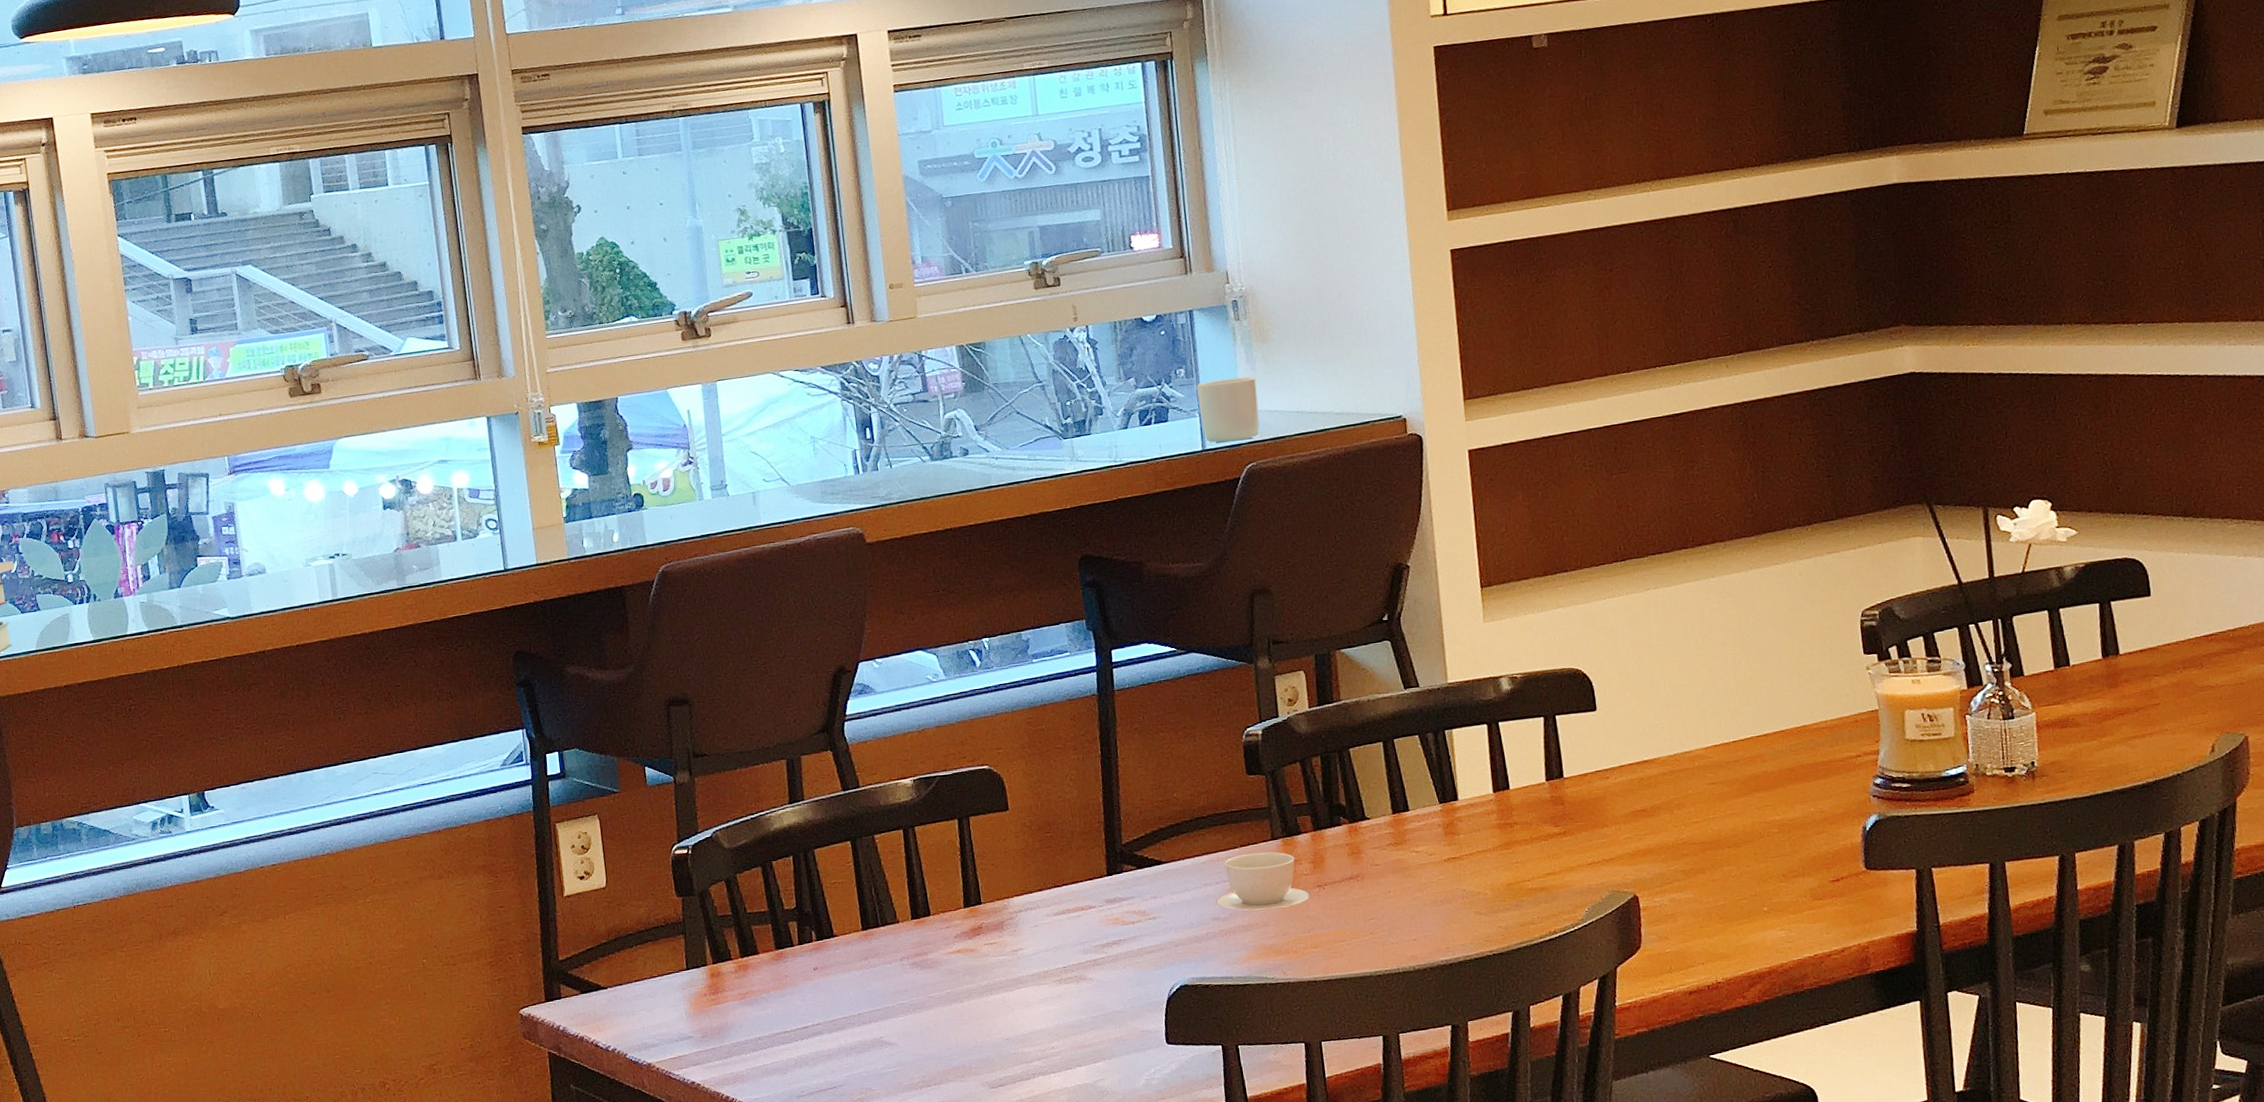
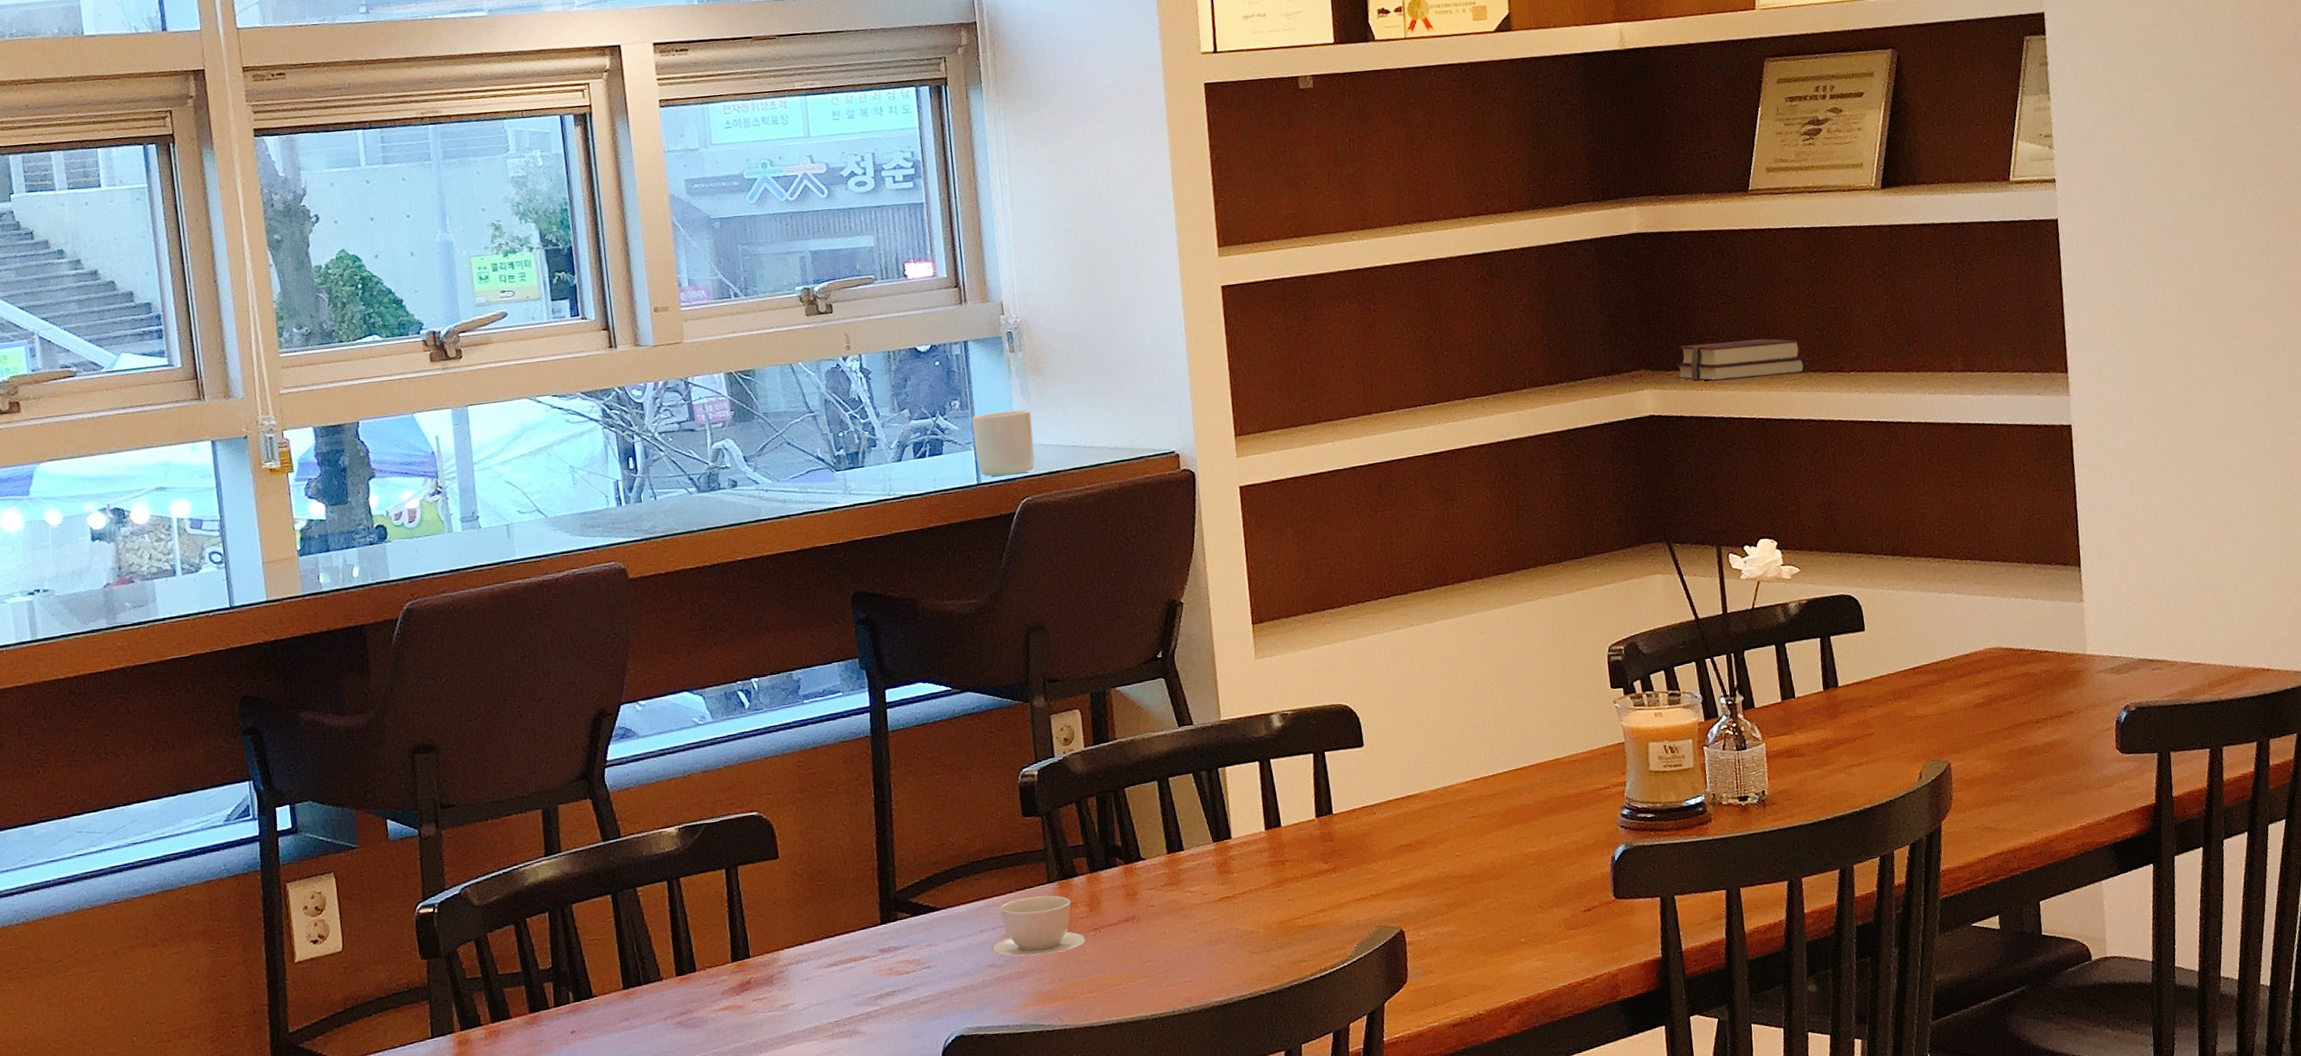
books: none [1940,290,2087,336] -> present [1676,338,1806,382]

